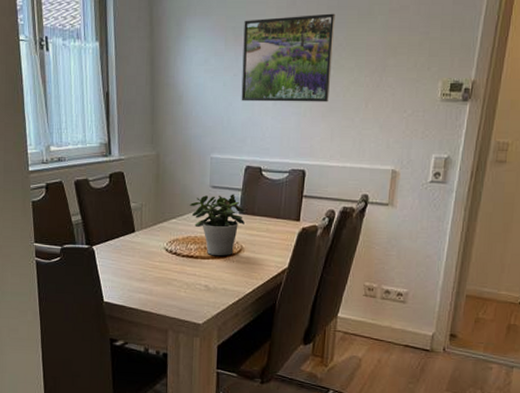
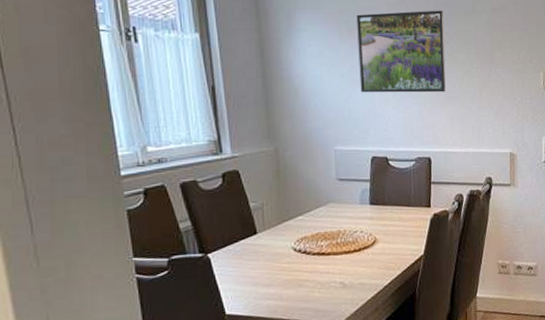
potted plant: present [189,194,246,256] -> none [316,185,376,251]

